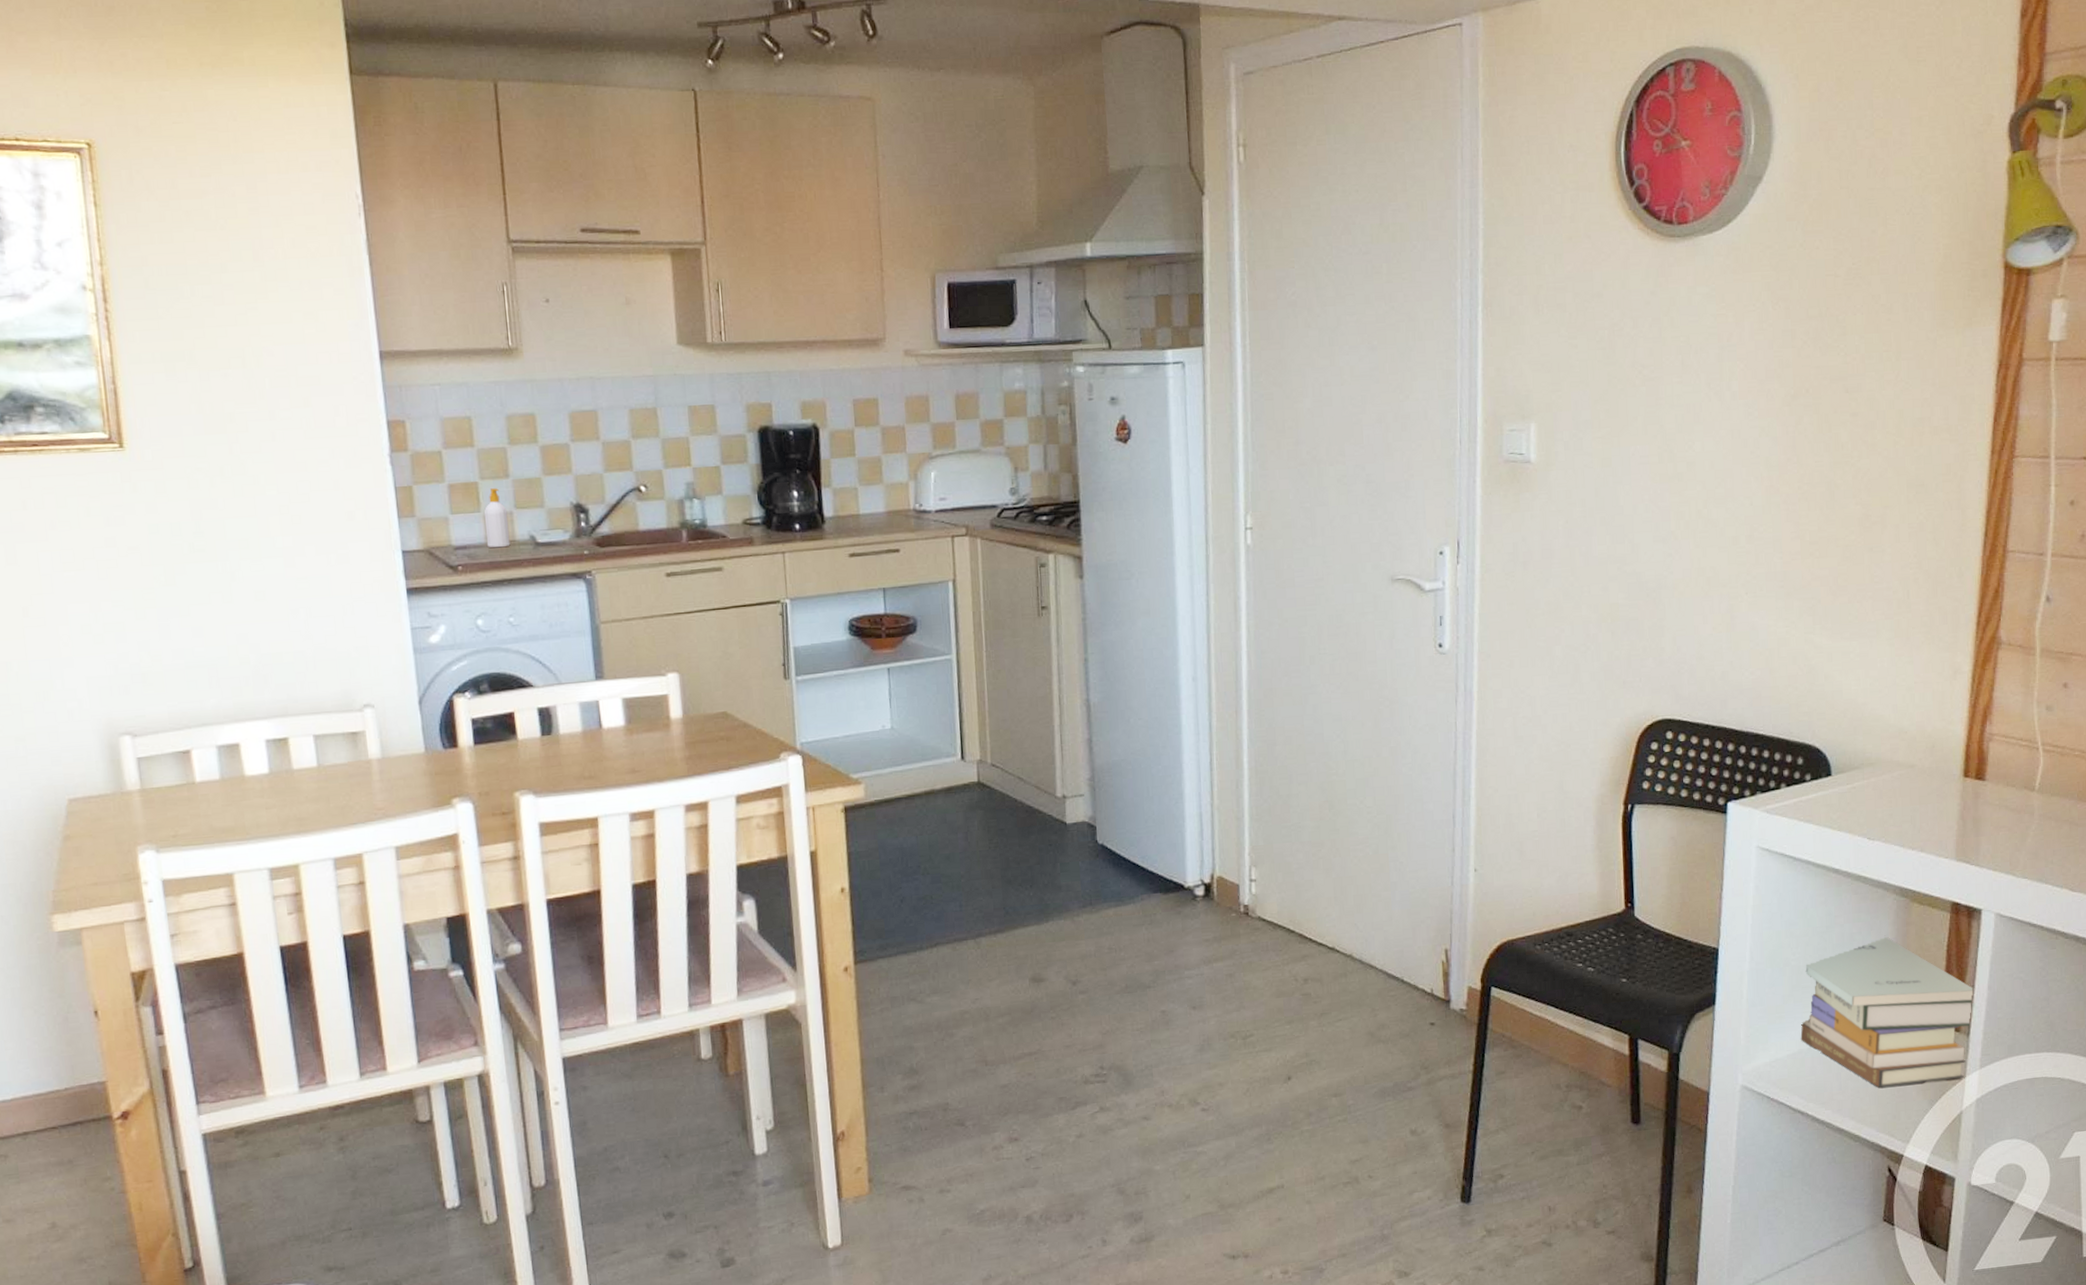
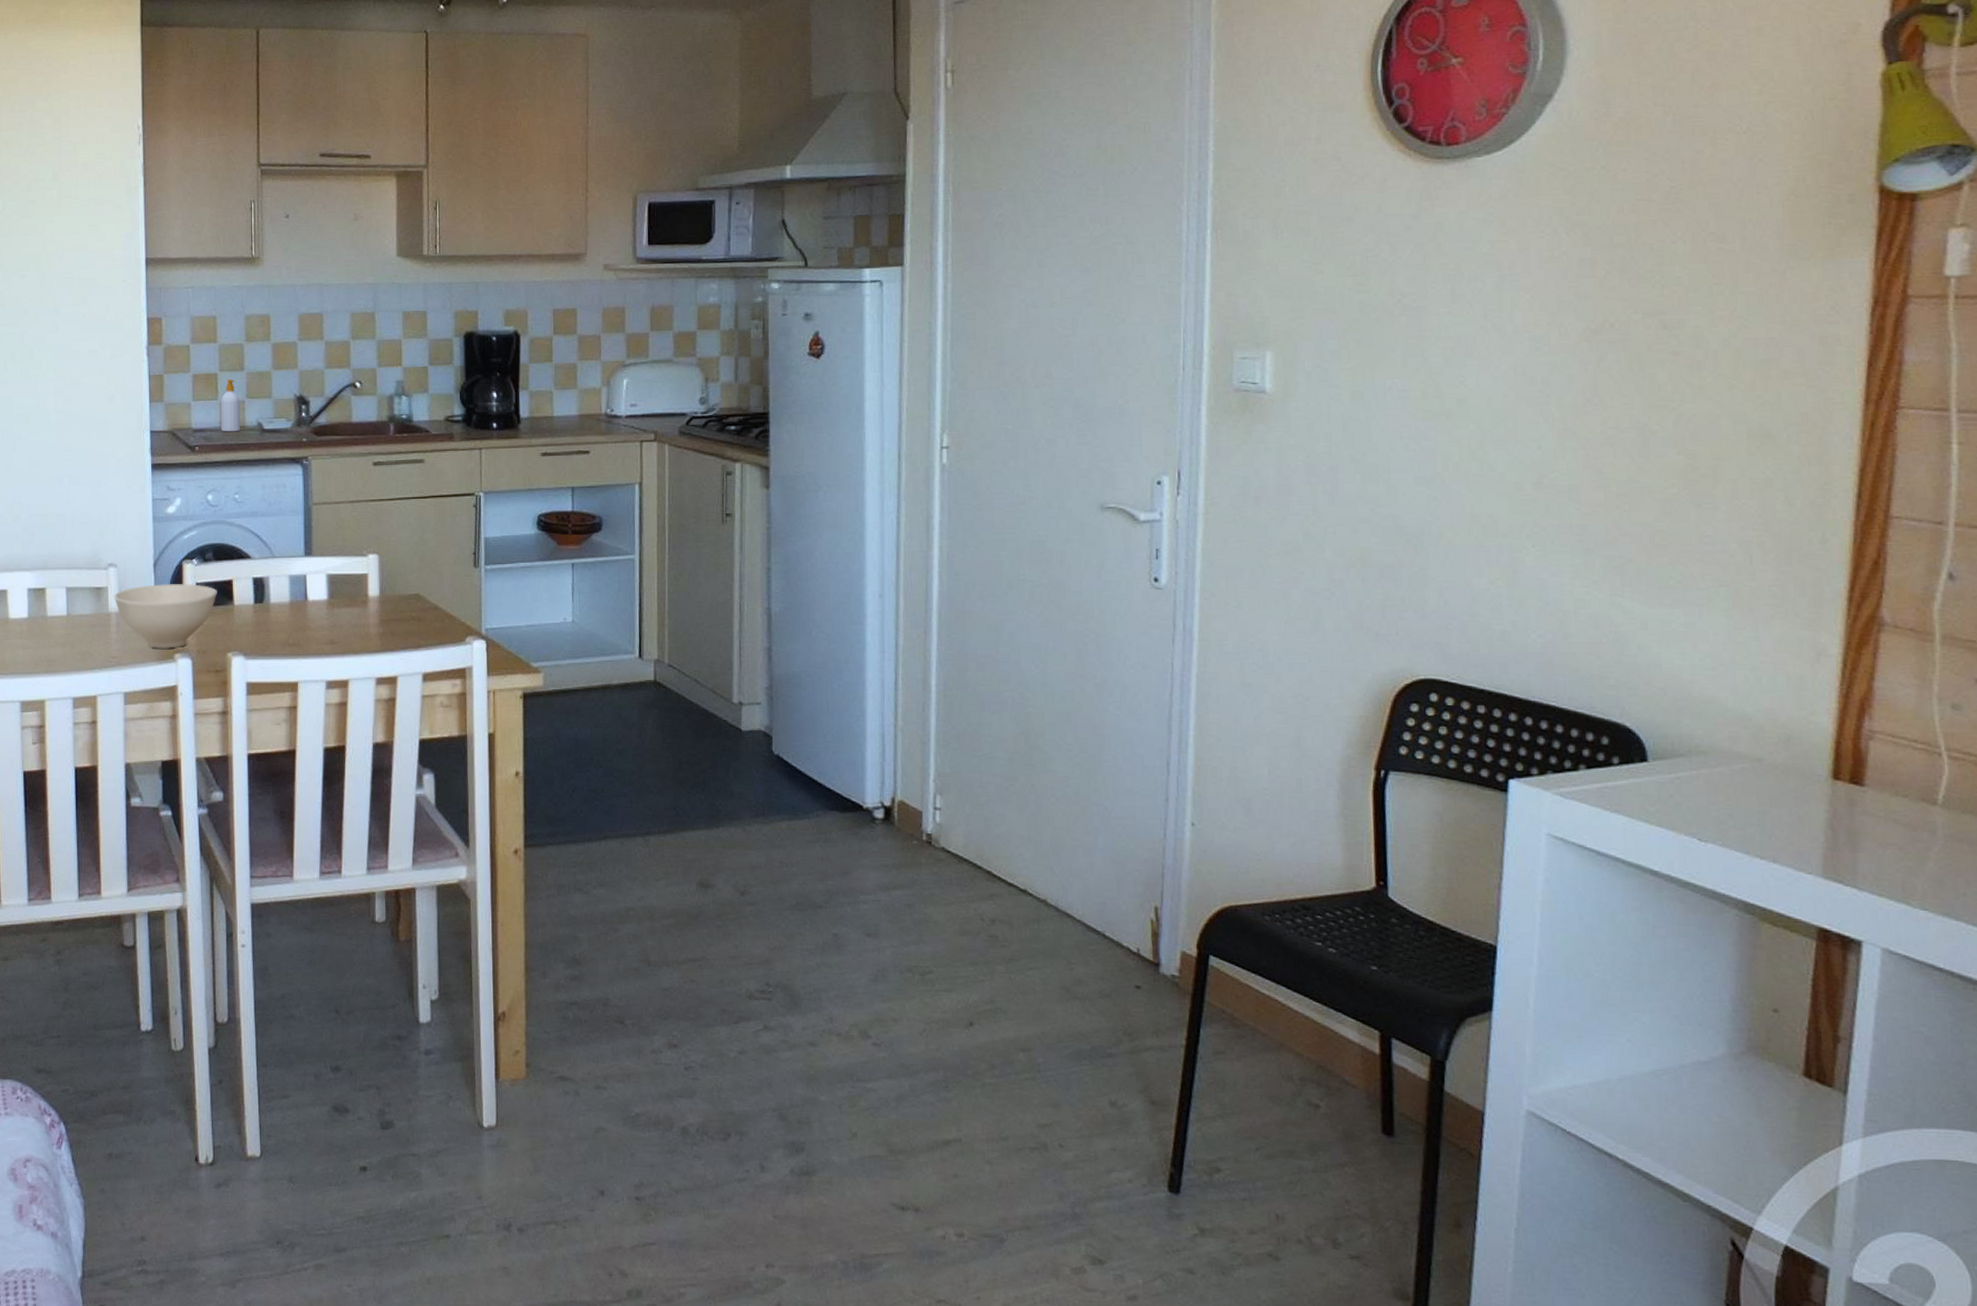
bowl: none [372,720,497,795] -> present [113,583,217,649]
books: present [1800,935,1975,1088] -> none [1607,957,1853,1146]

